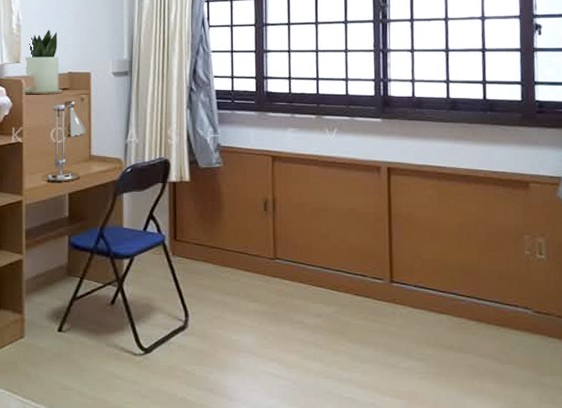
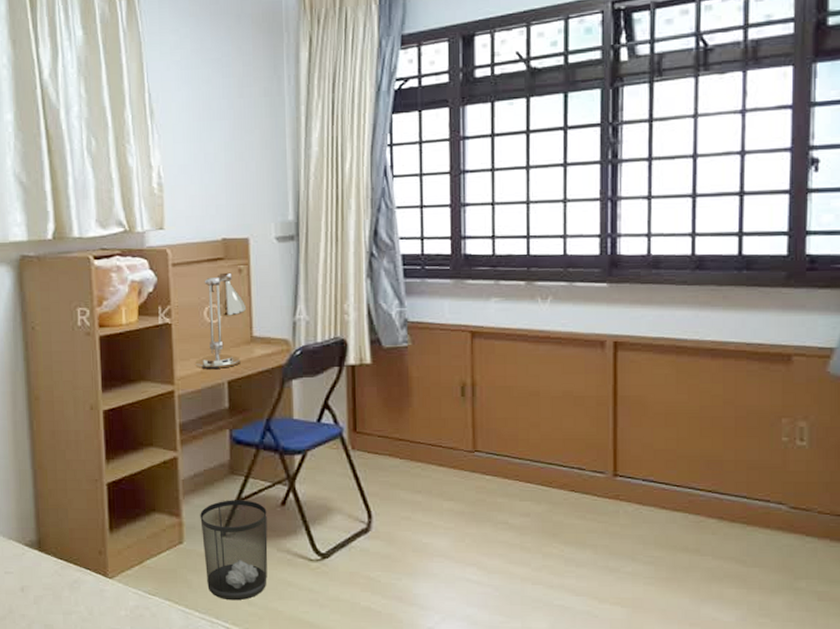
planter: present [23,29,62,95] -> none [168,187,216,267]
waste bin: none [40,298,98,392] -> present [200,500,268,601]

